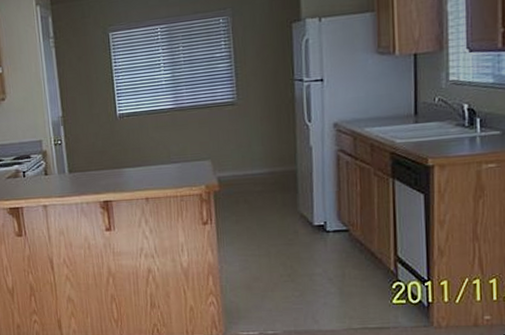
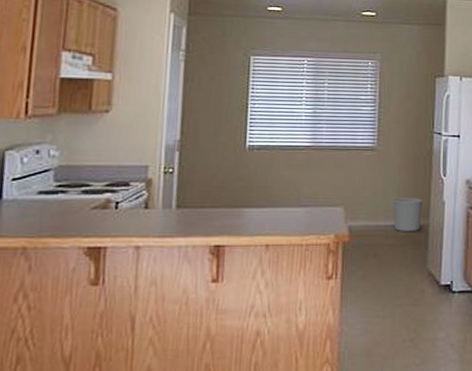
waste bin: none [258,146,289,178] -> present [393,198,423,231]

